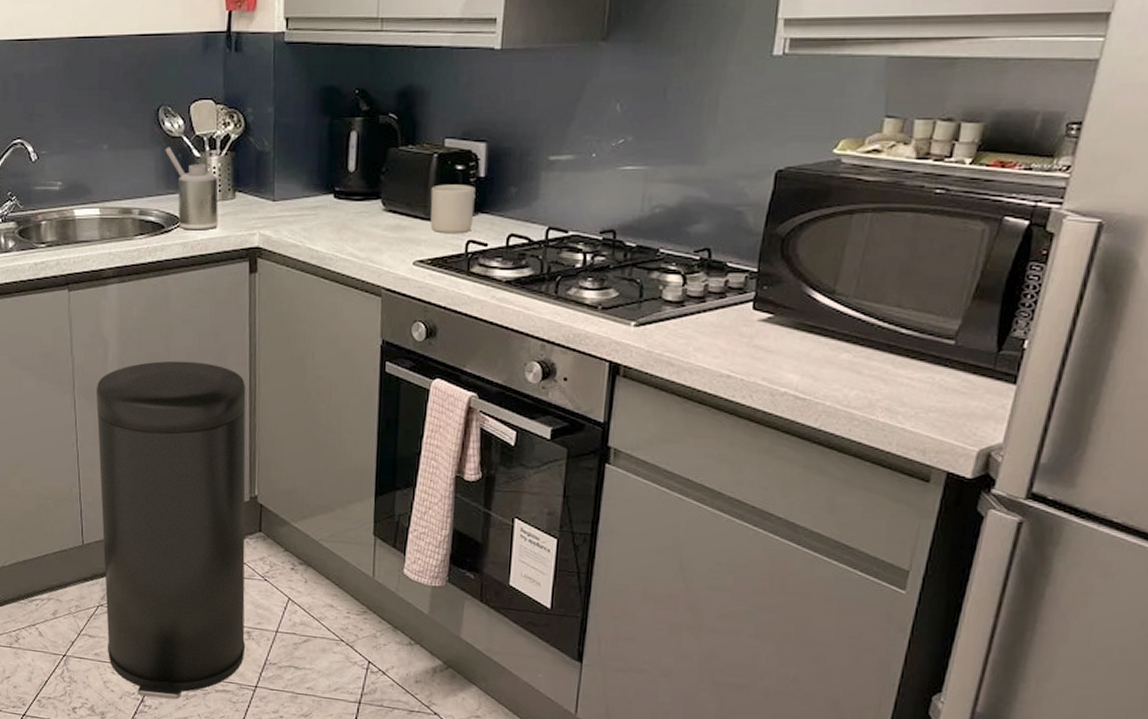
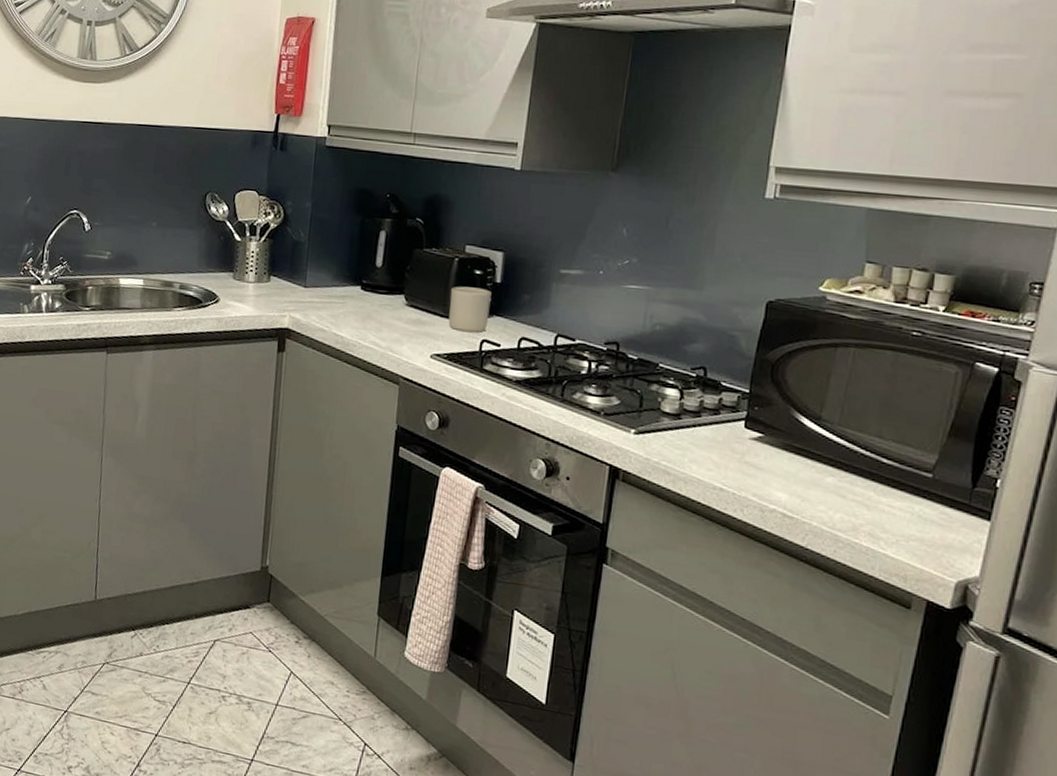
pedal bin: present [96,360,246,700] -> none [109,427,266,767]
soap dispenser: present [165,147,219,231] -> none [209,229,255,309]

